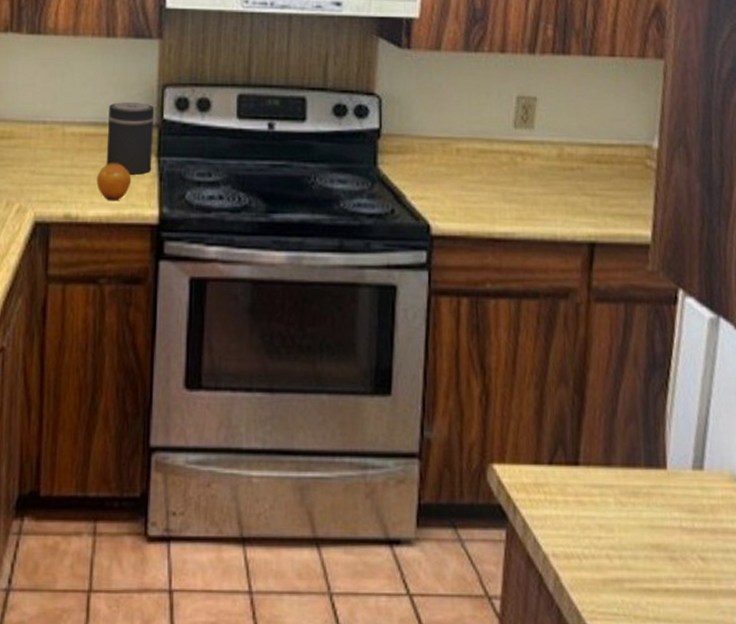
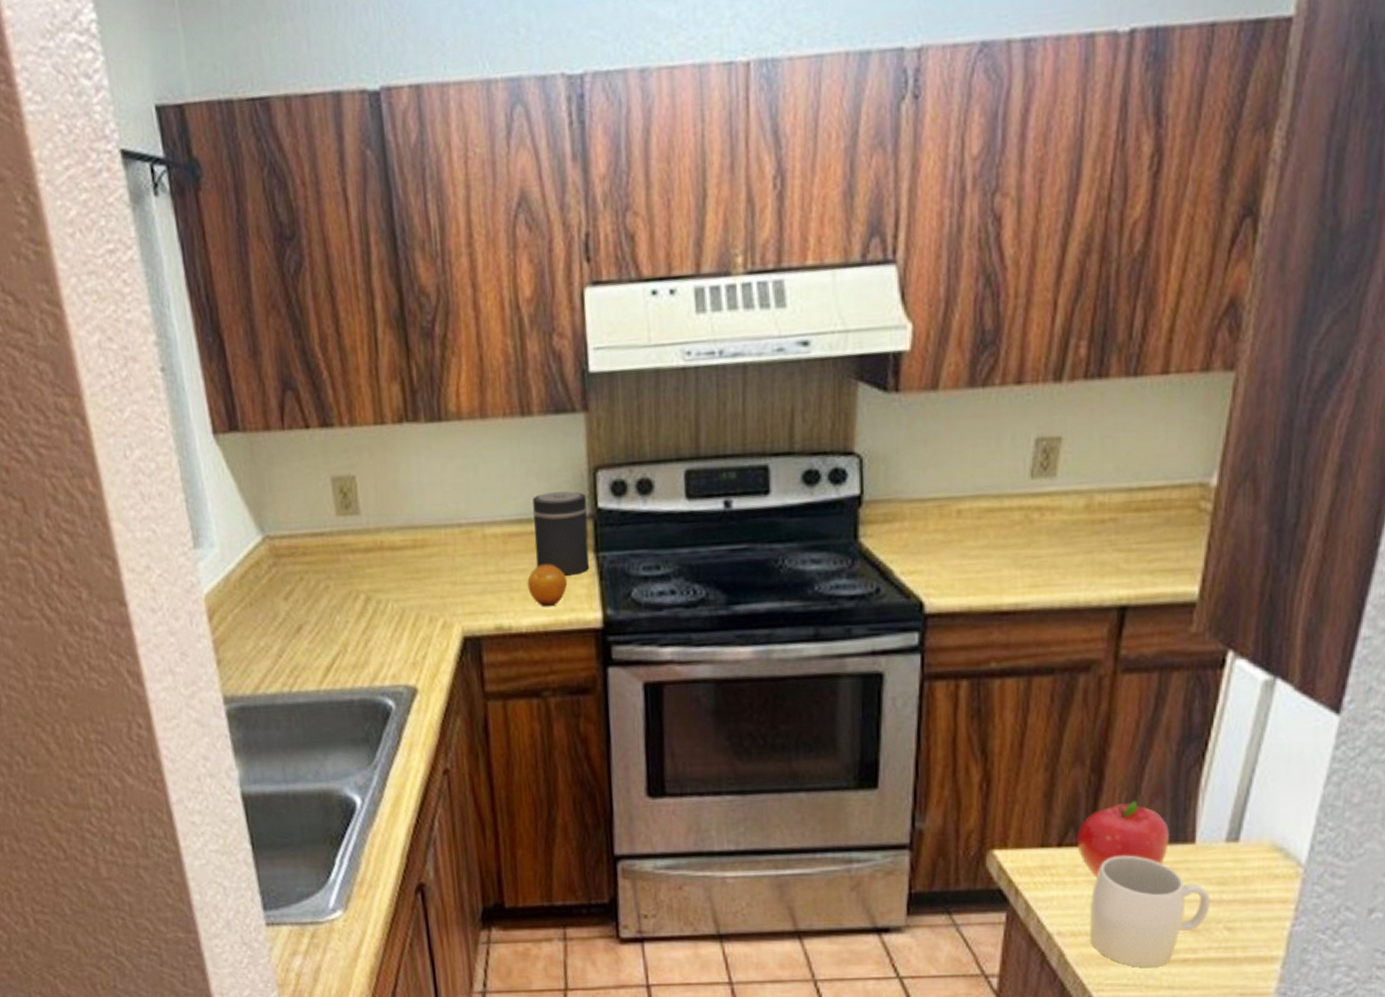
fruit: none [565,423,645,498] -> present [1077,800,1171,877]
mug: none [580,477,685,596] -> present [1089,855,1211,967]

